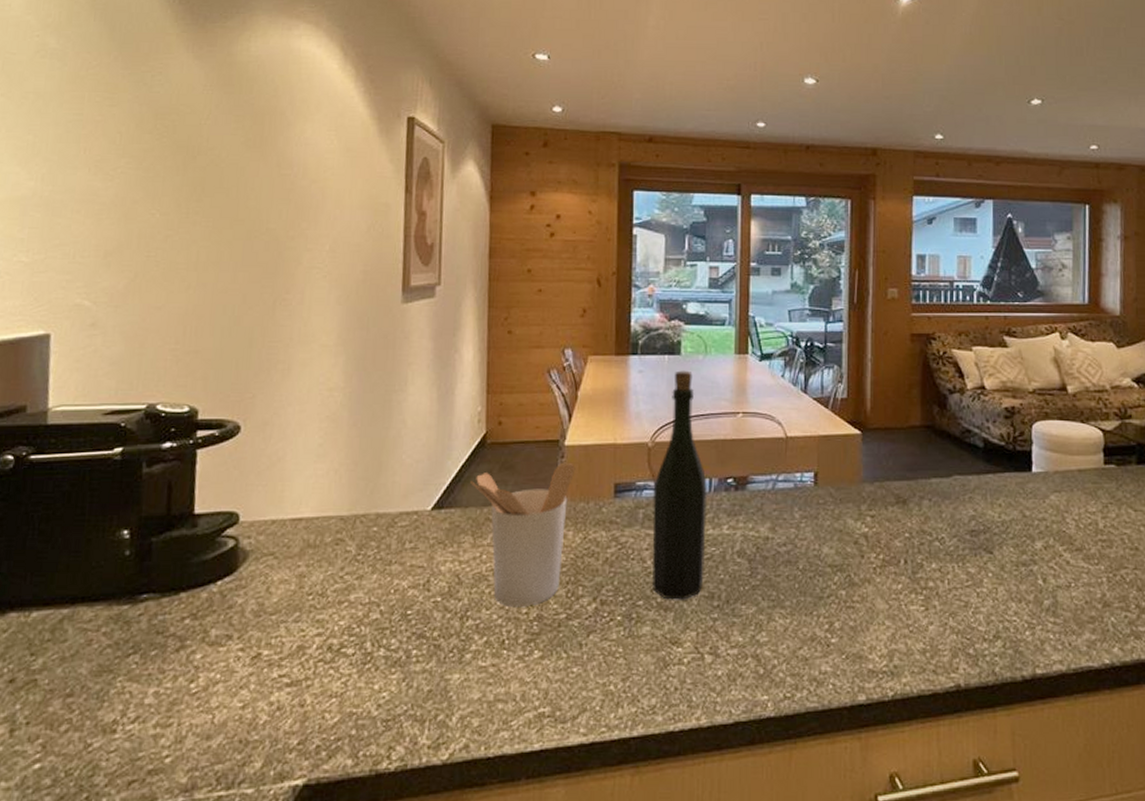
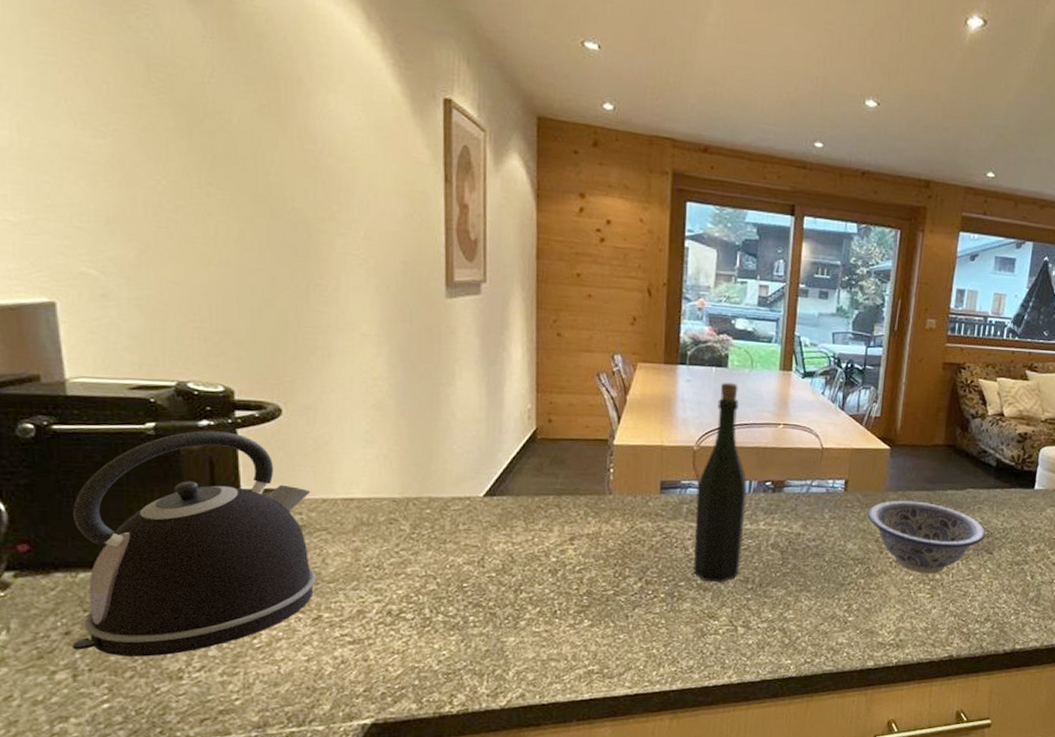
kettle: none [14,453,261,707] -> present [72,430,315,657]
utensil holder: present [470,463,576,606] -> none [521,461,624,583]
bowl: none [842,493,981,581] -> present [867,500,985,574]

